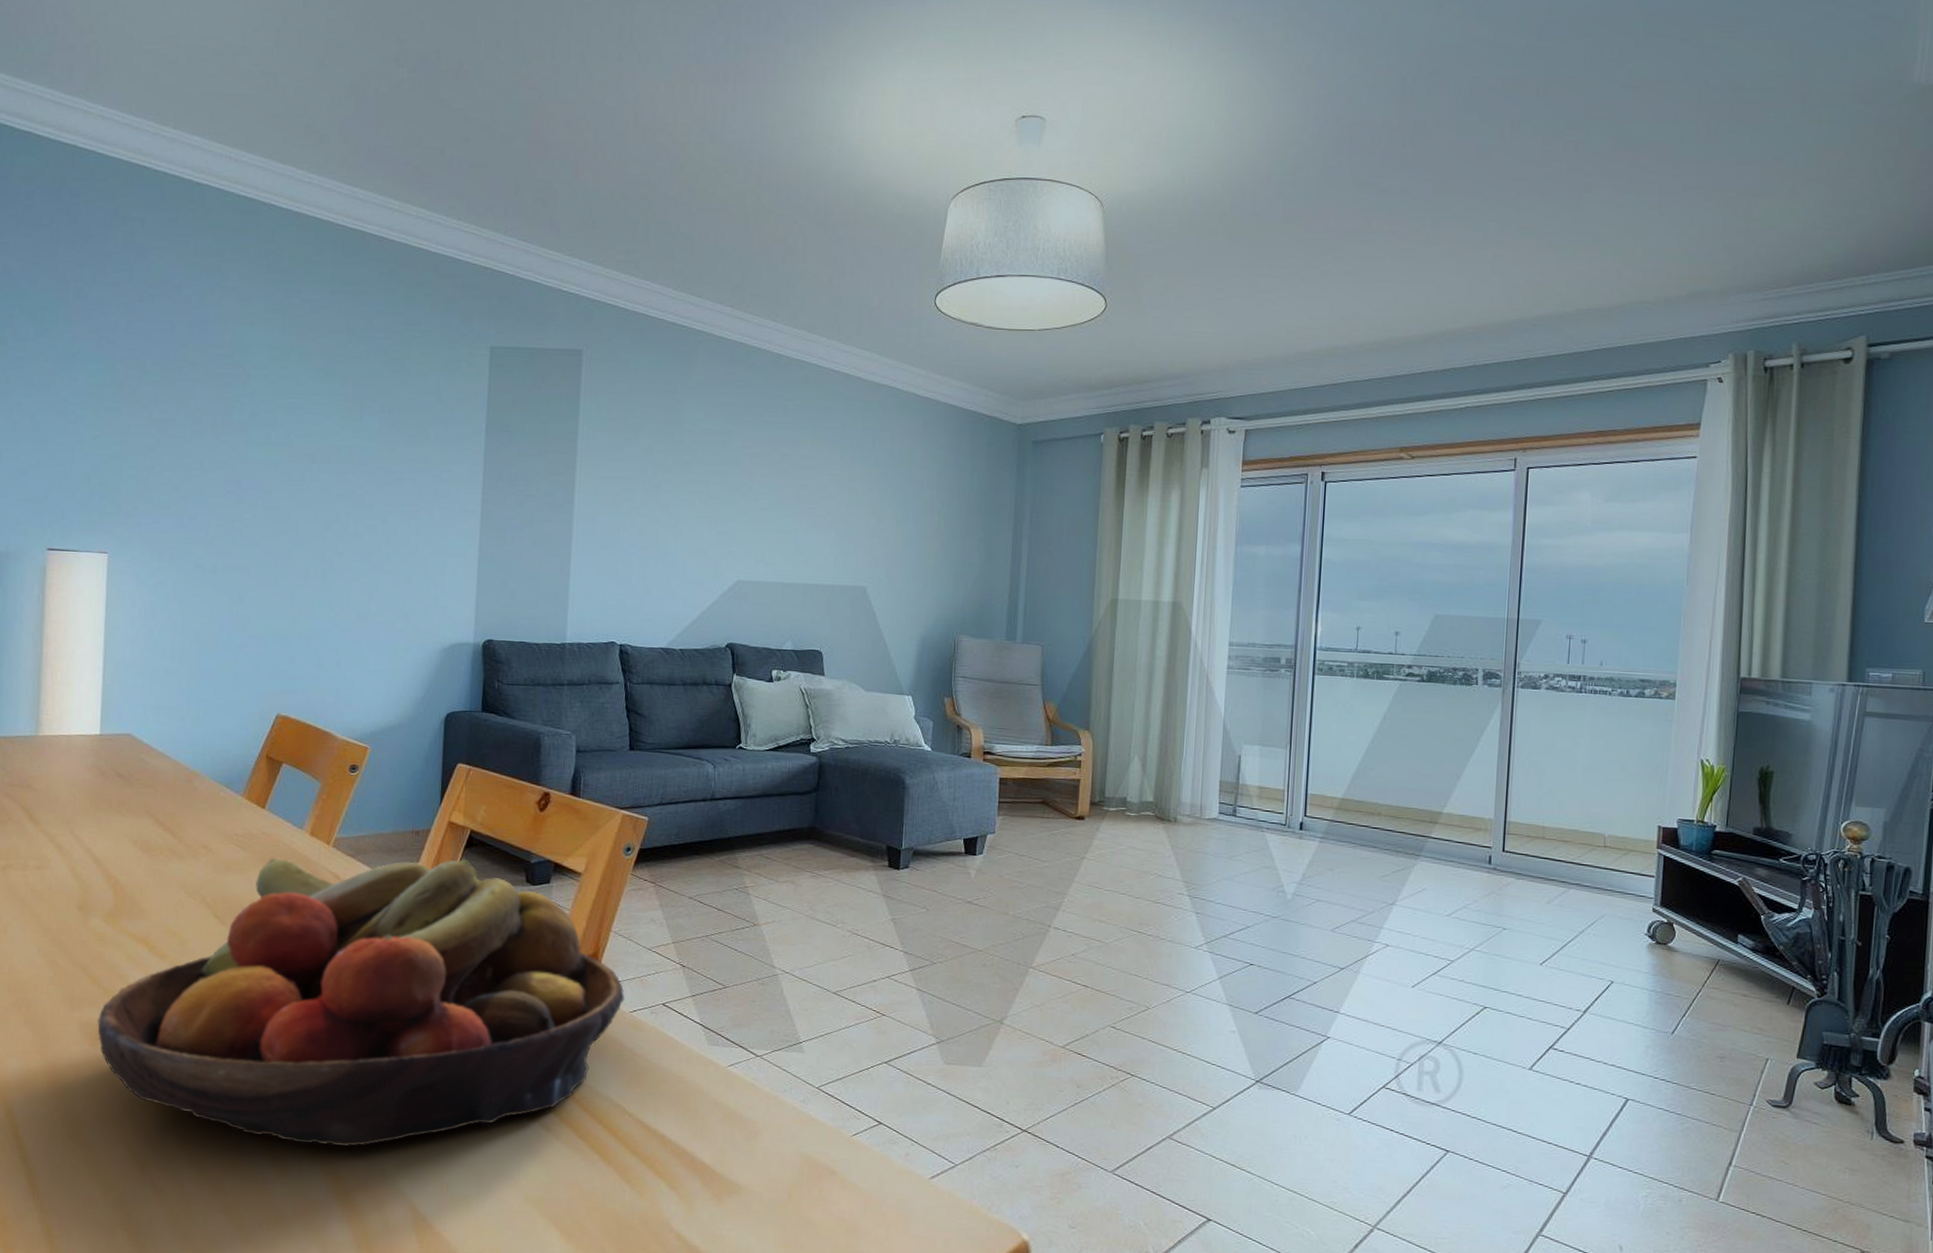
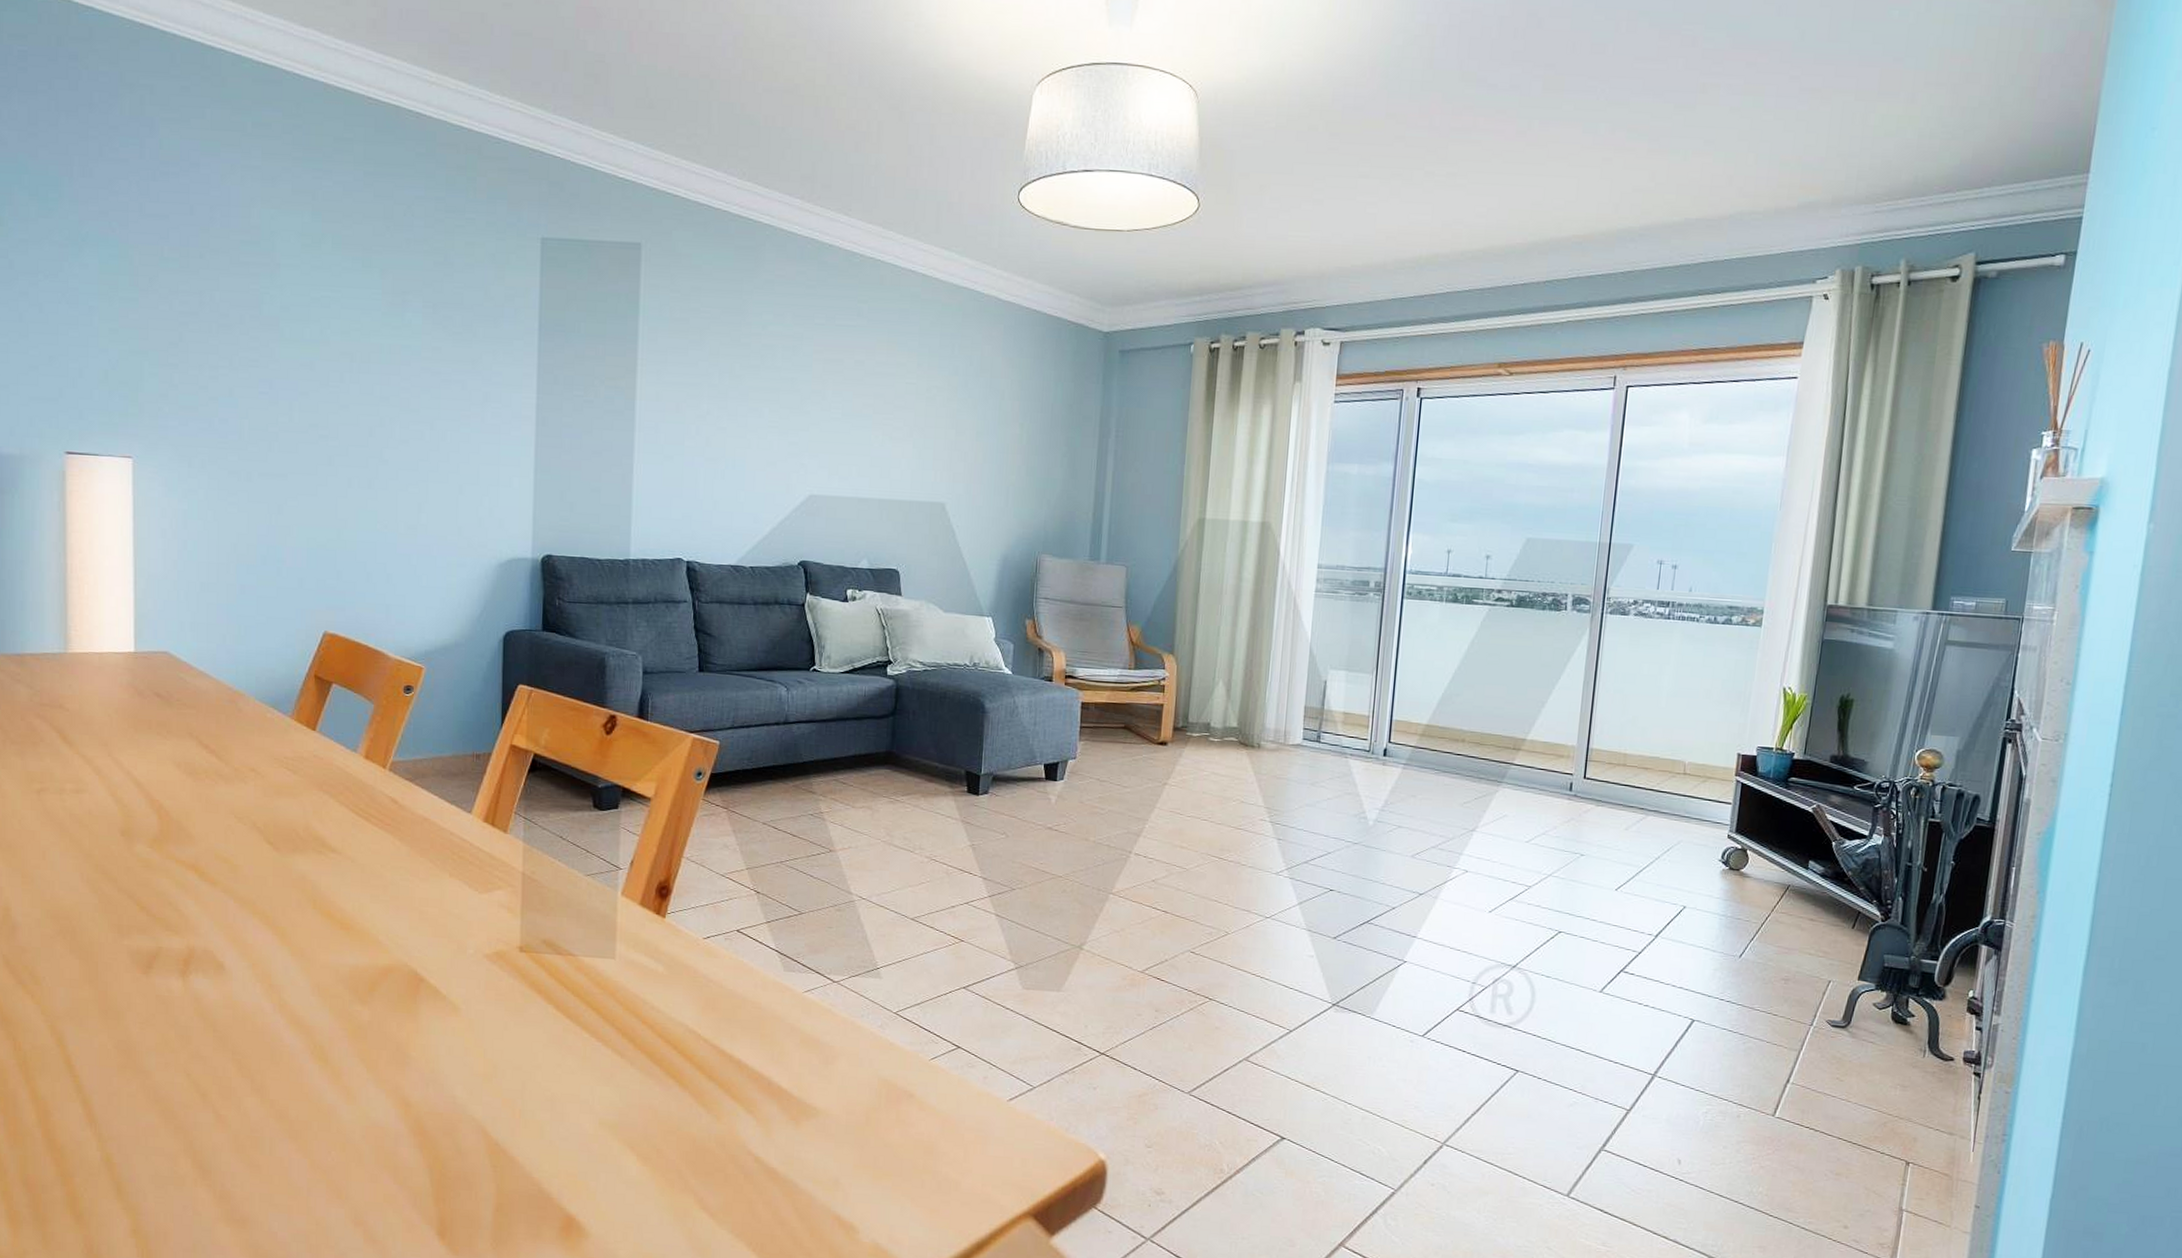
fruit bowl: present [97,858,625,1147] -> none [147,782,698,1074]

